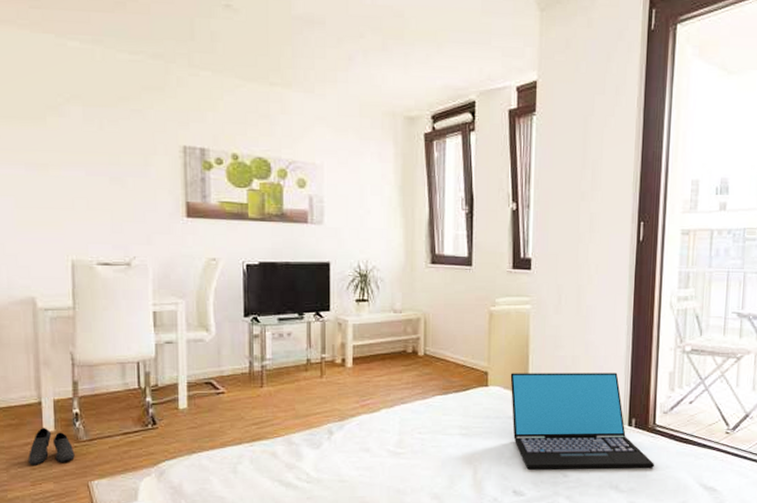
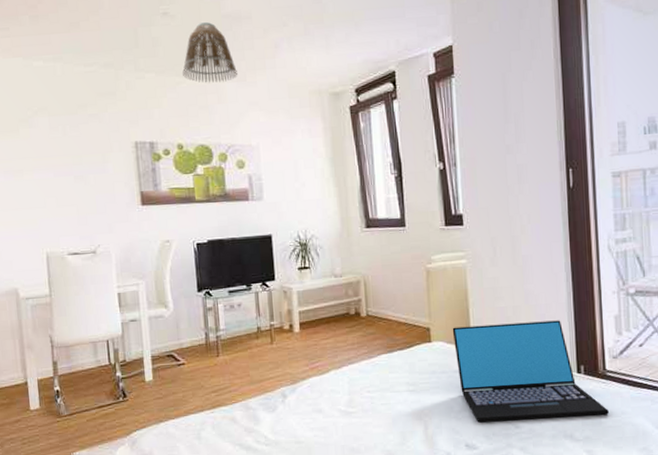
shoe: present [28,427,75,465] -> none [19,404,58,440]
lamp shade: none [243,22,305,91] -> present [182,22,238,83]

